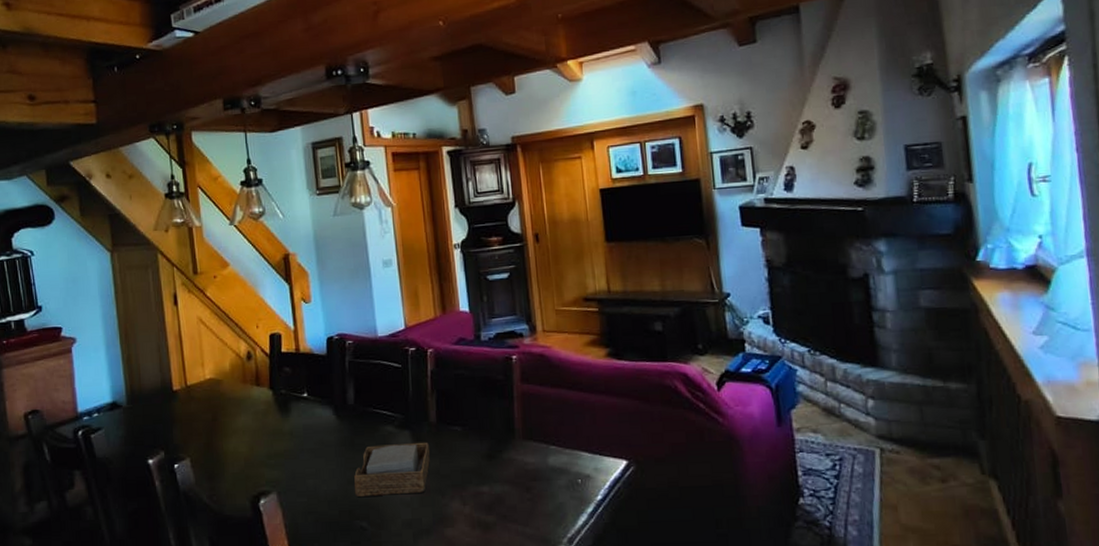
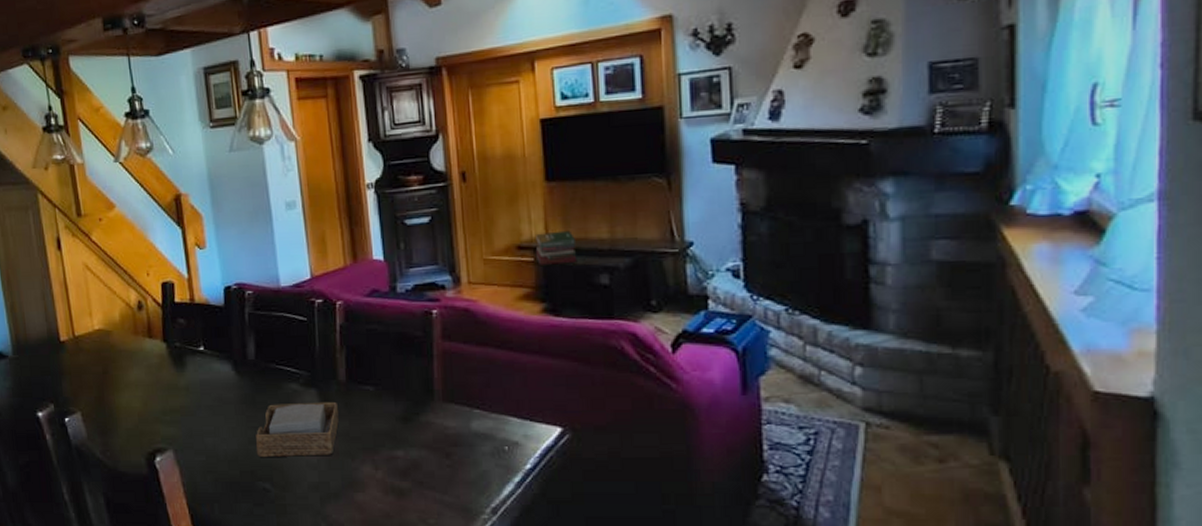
books: none [599,284,635,315] -> present [535,230,578,265]

